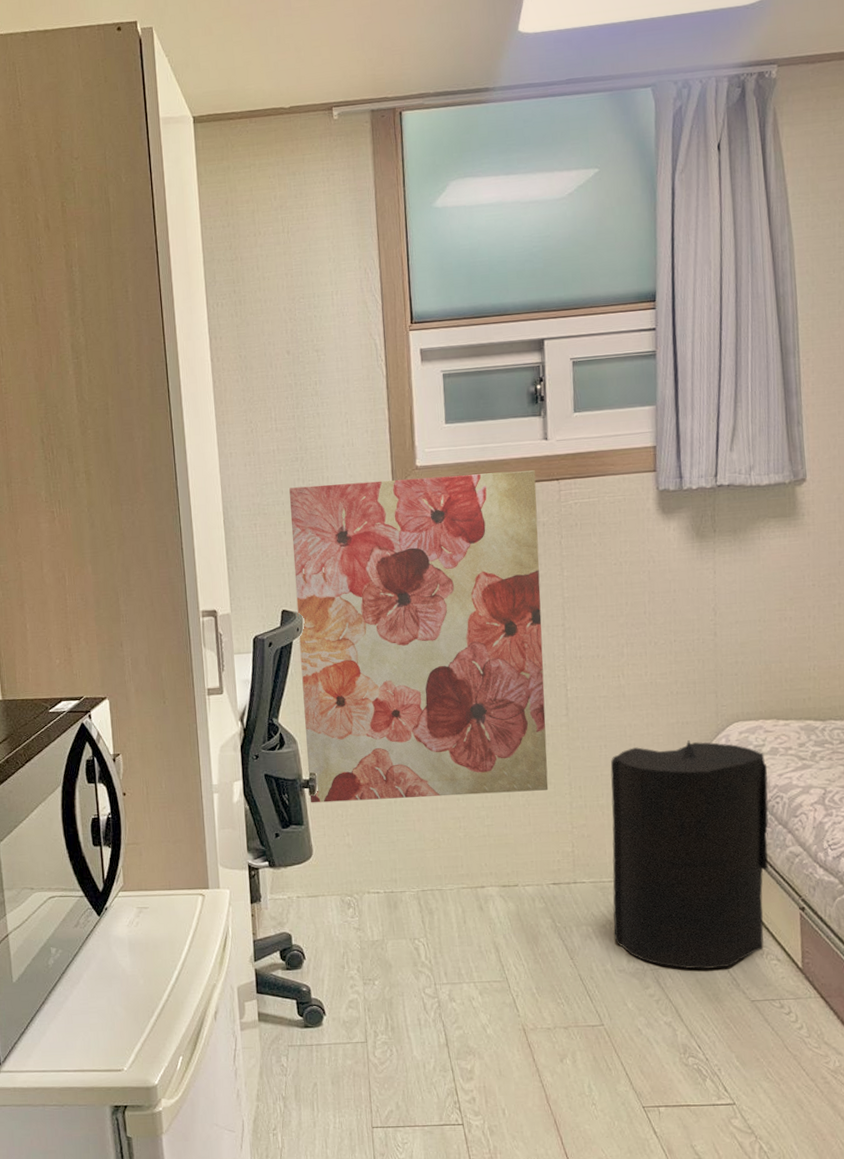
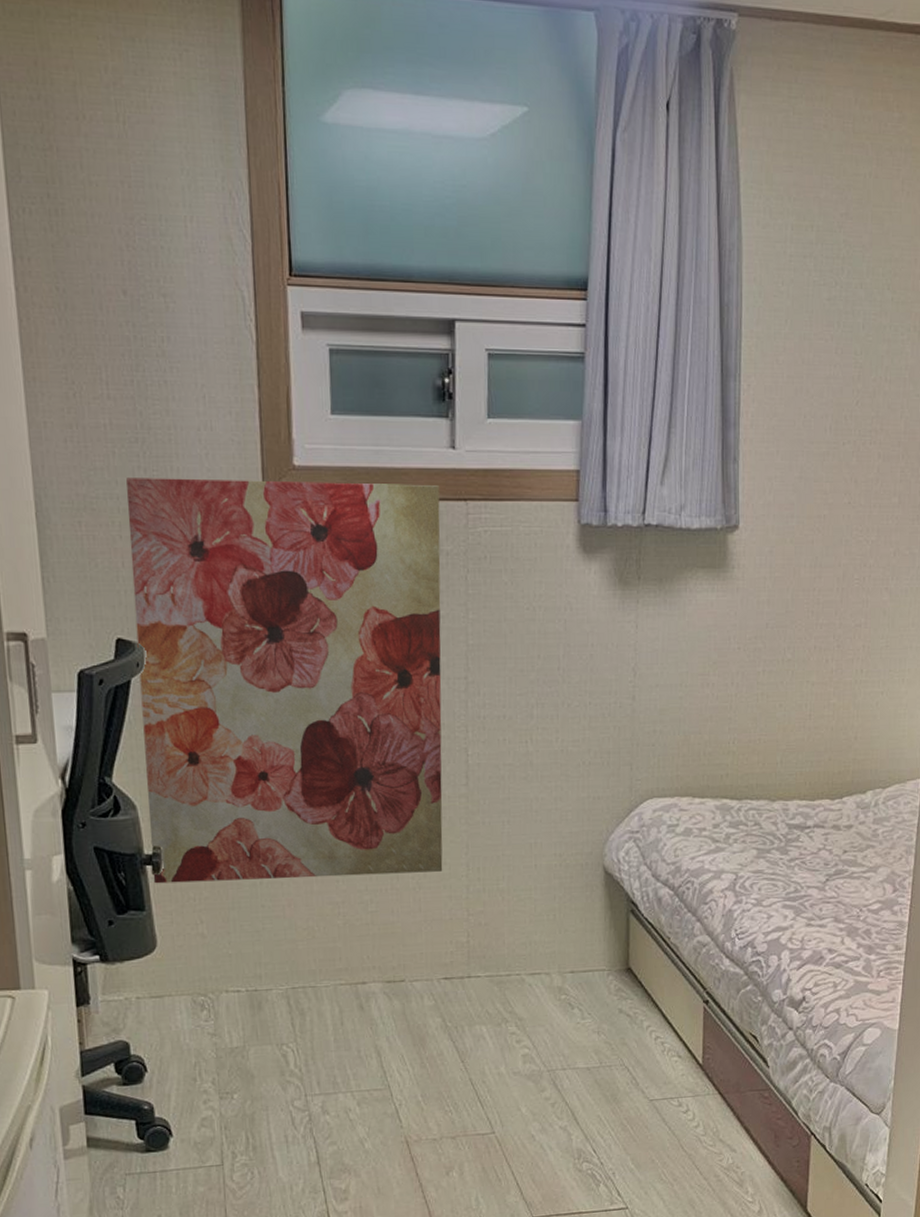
trash can: present [610,740,769,970] -> none [509,818,680,1069]

